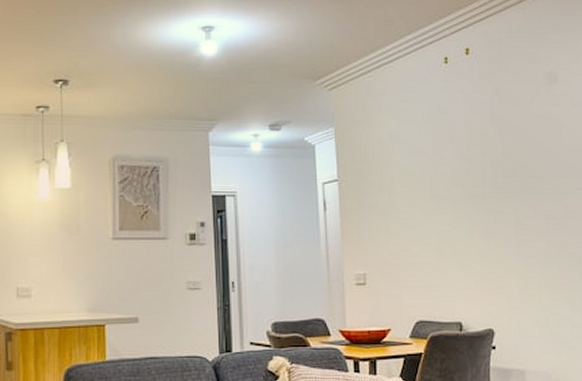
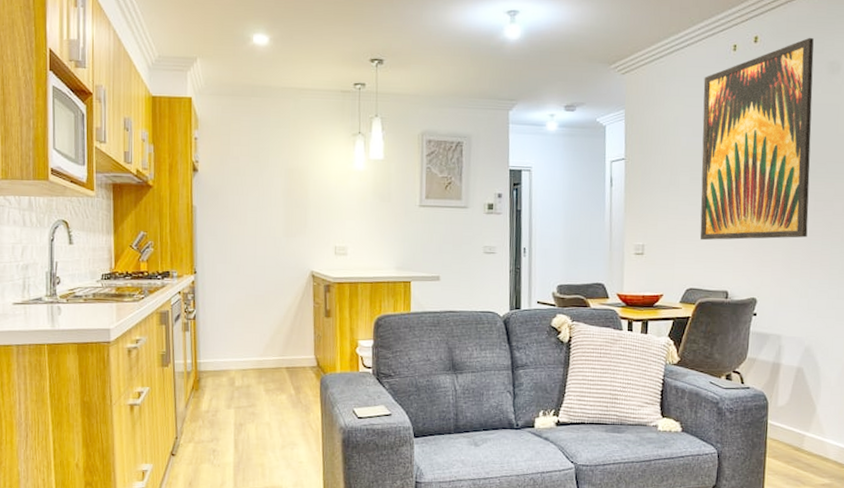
wall art: none [416,48,542,267] -> present [700,37,814,241]

